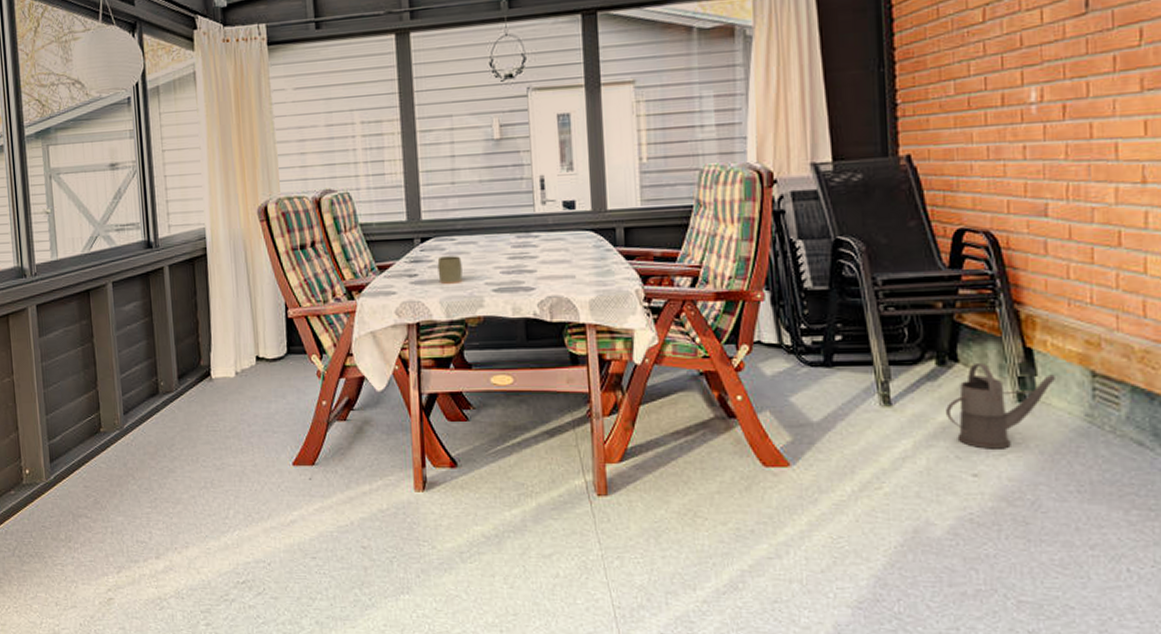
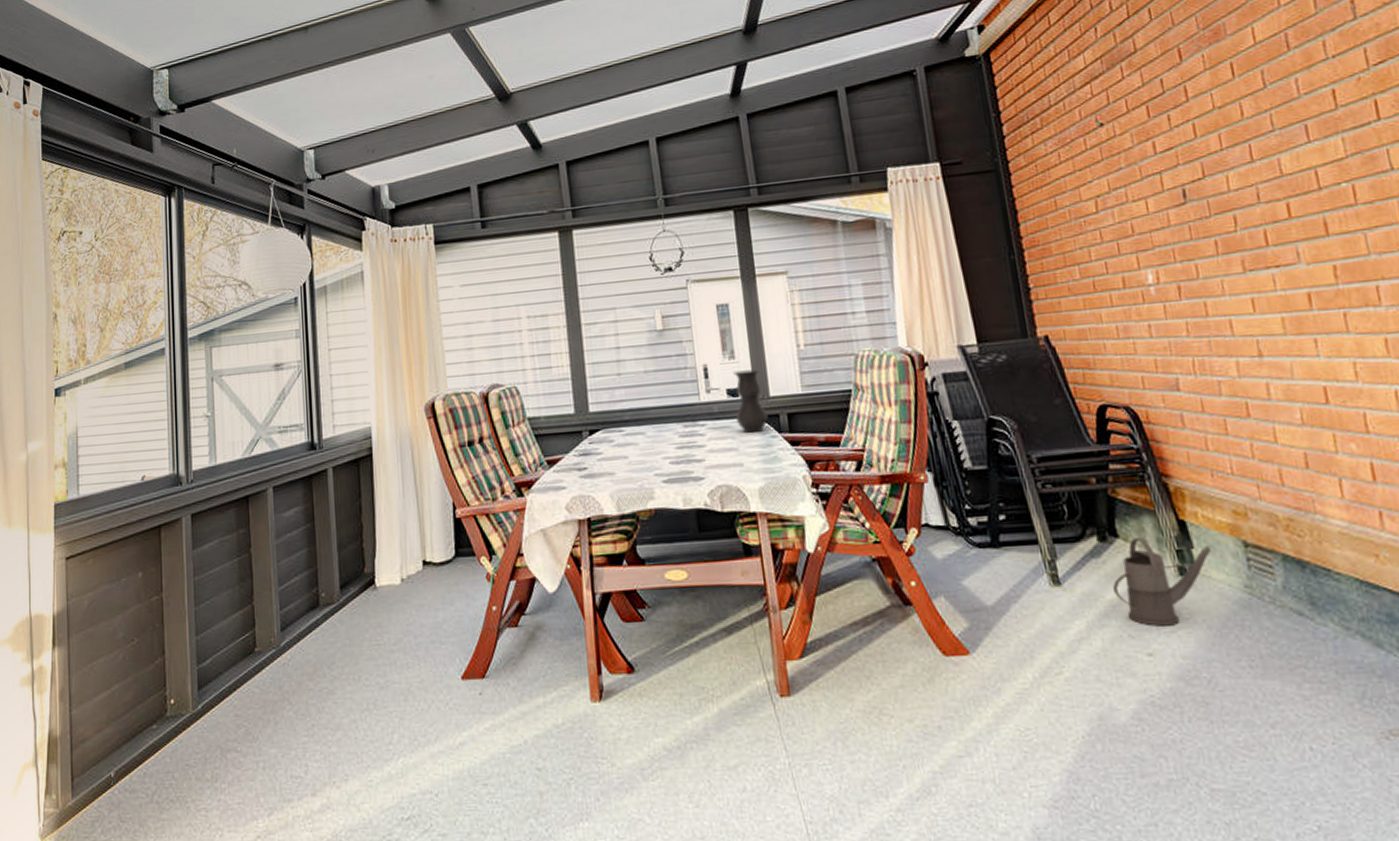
mug: present [437,256,463,284] -> none [606,447,632,476]
vase: none [570,182,604,245] -> present [733,369,769,433]

